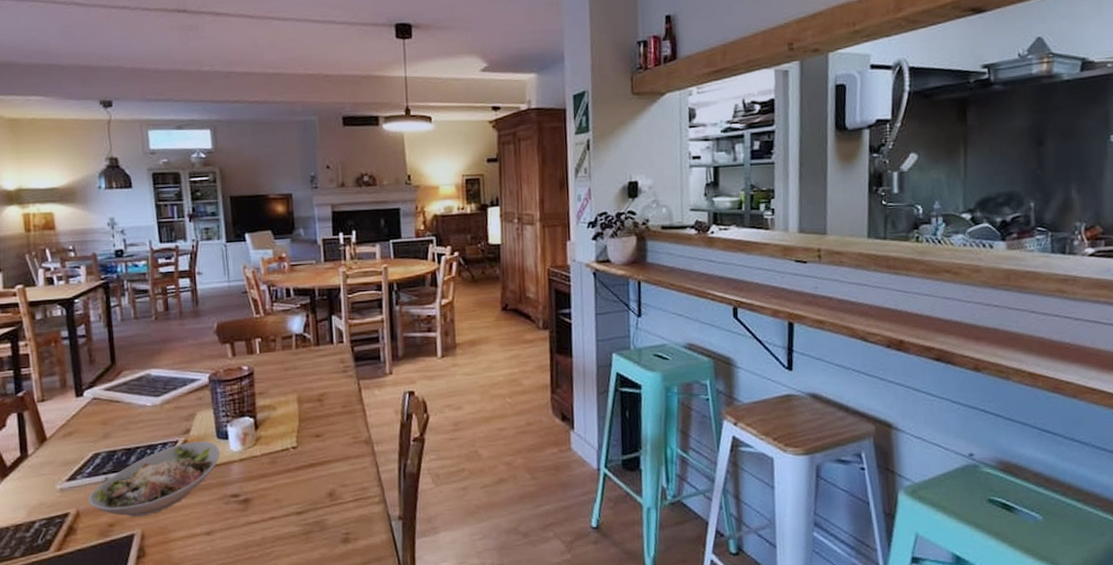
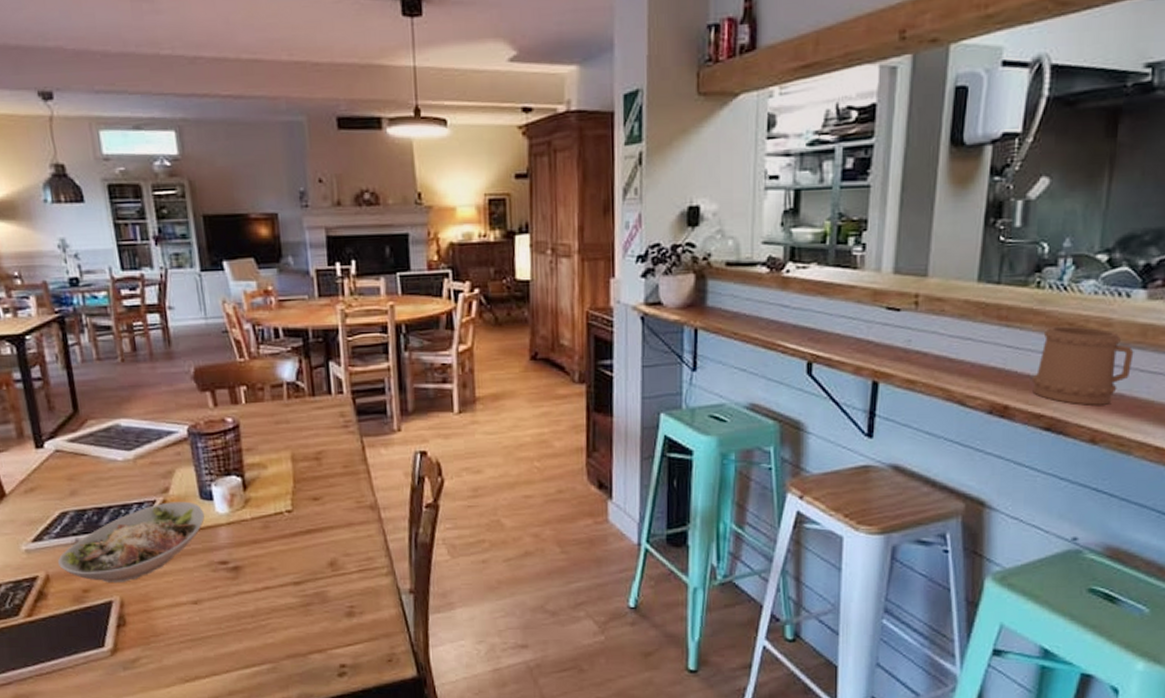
beer mug: none [920,272,1002,339] -> present [1031,326,1134,405]

